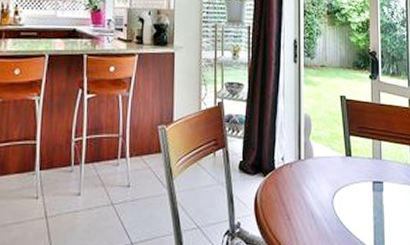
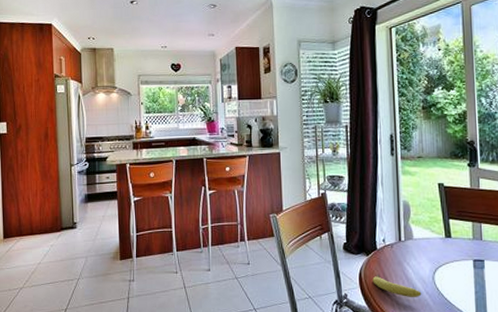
fruit: none [269,199,320,226] -> present [372,275,422,298]

